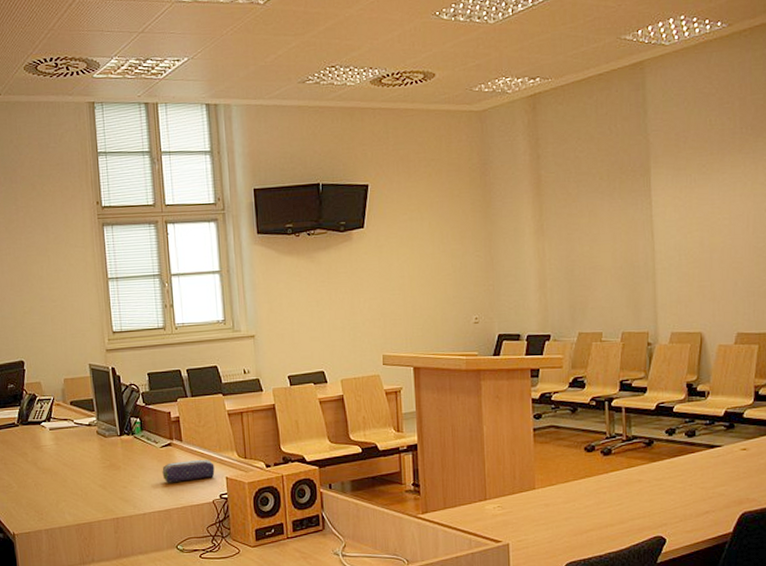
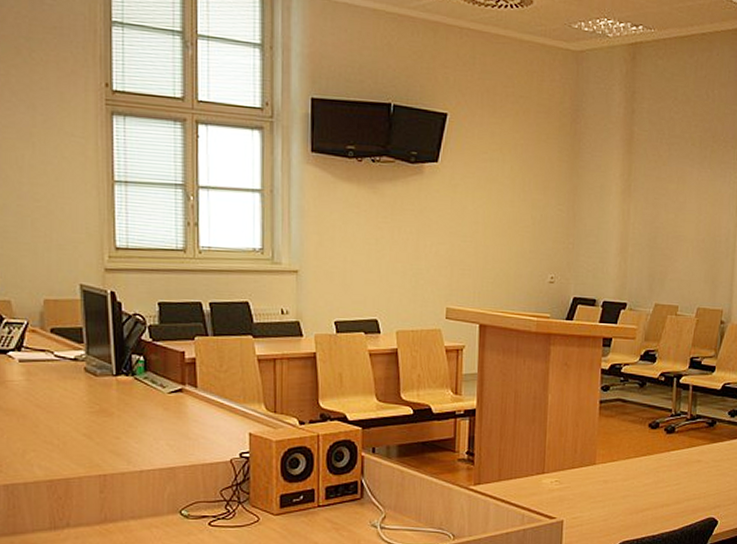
pencil case: present [162,459,215,482] -> none [168,410,236,435]

